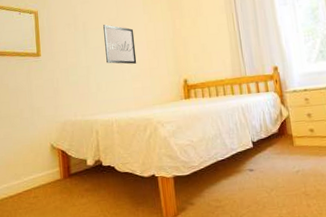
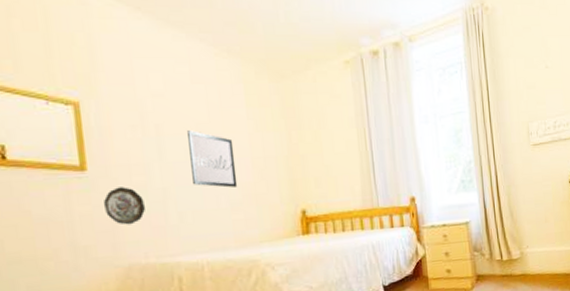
decorative plate: none [49,66,76,93] -> present [103,187,146,225]

